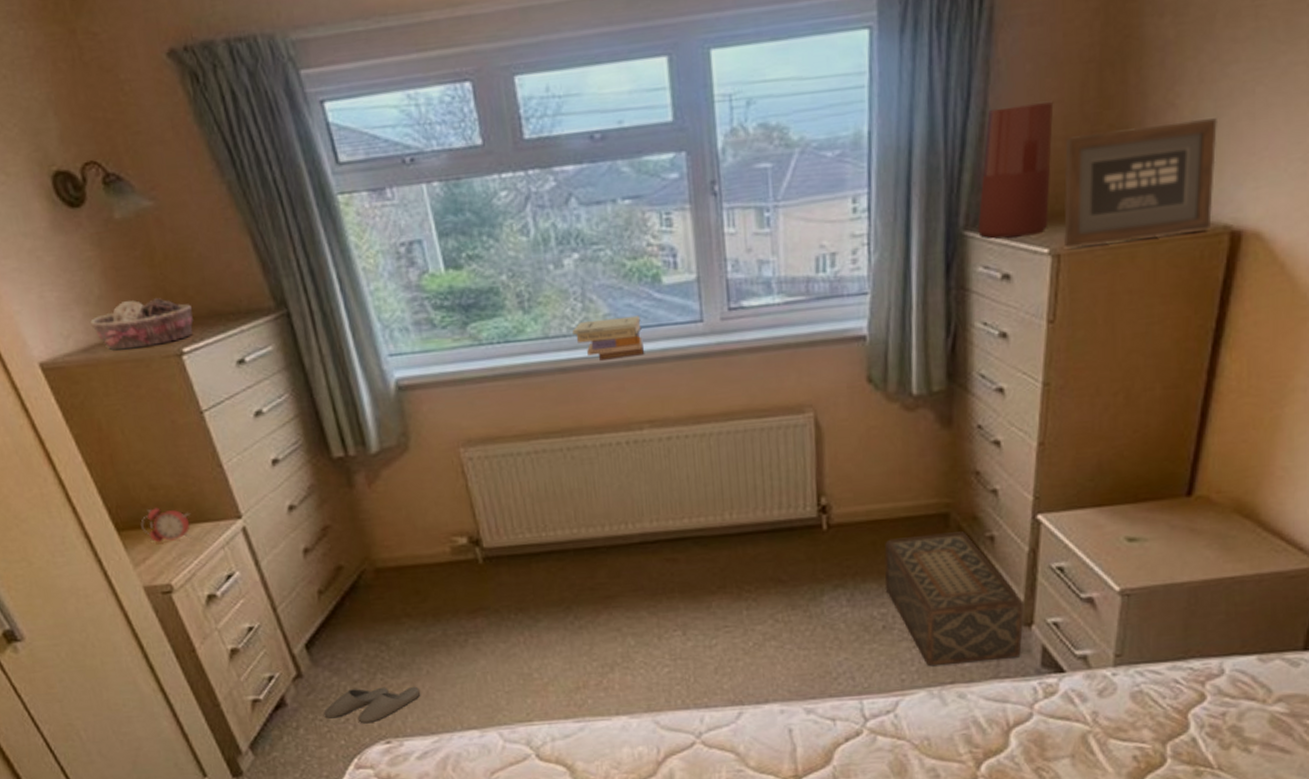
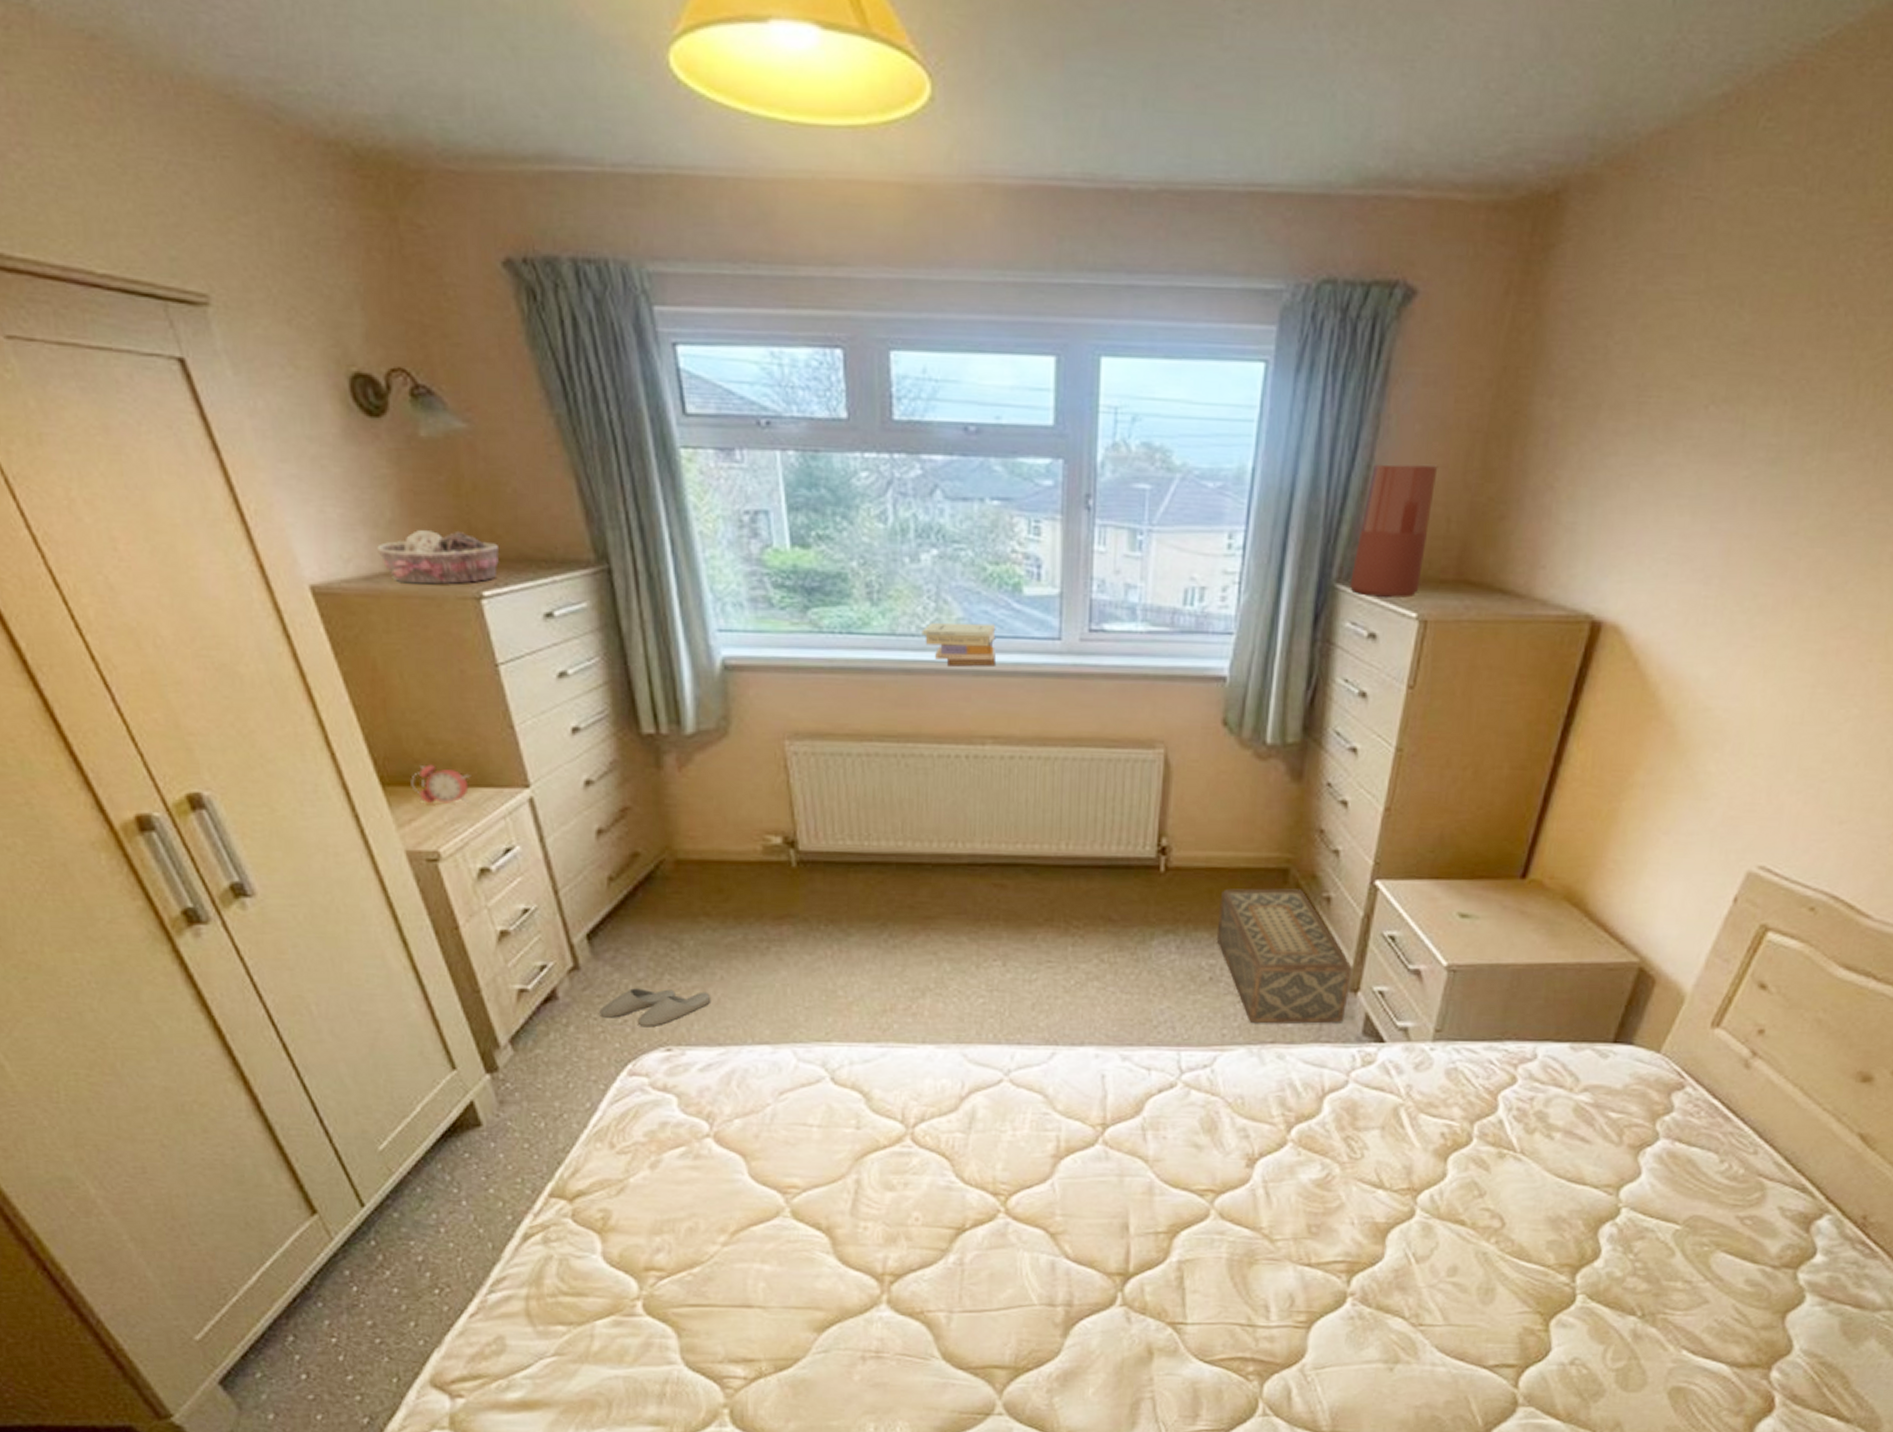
picture frame: present [1063,118,1217,248] -> none [1431,503,1591,617]

